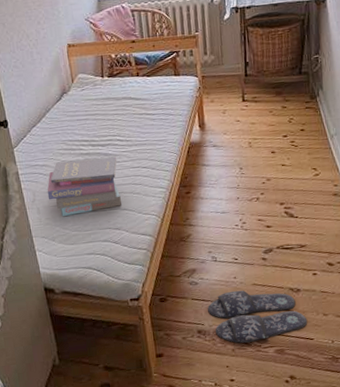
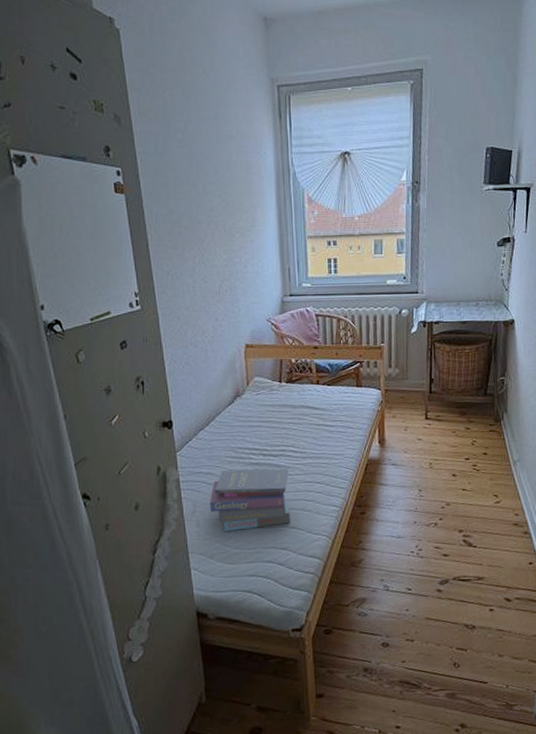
slippers: present [208,290,308,343] -> none [376,624,482,685]

